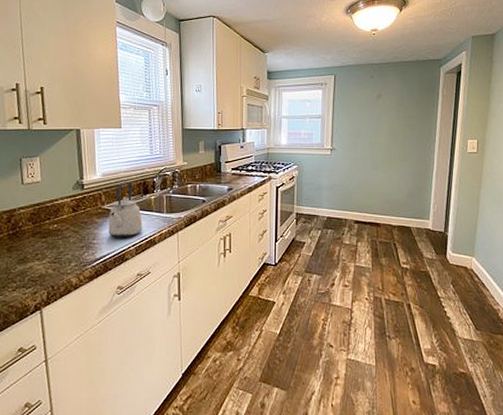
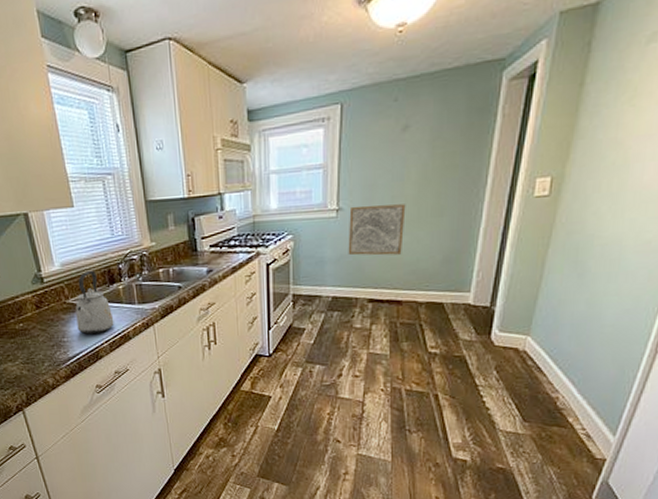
wall art: none [339,148,381,187] -> present [348,204,406,256]

